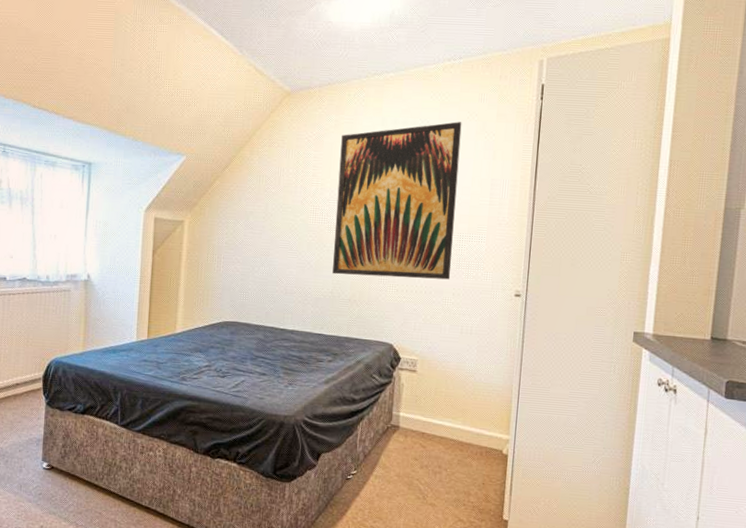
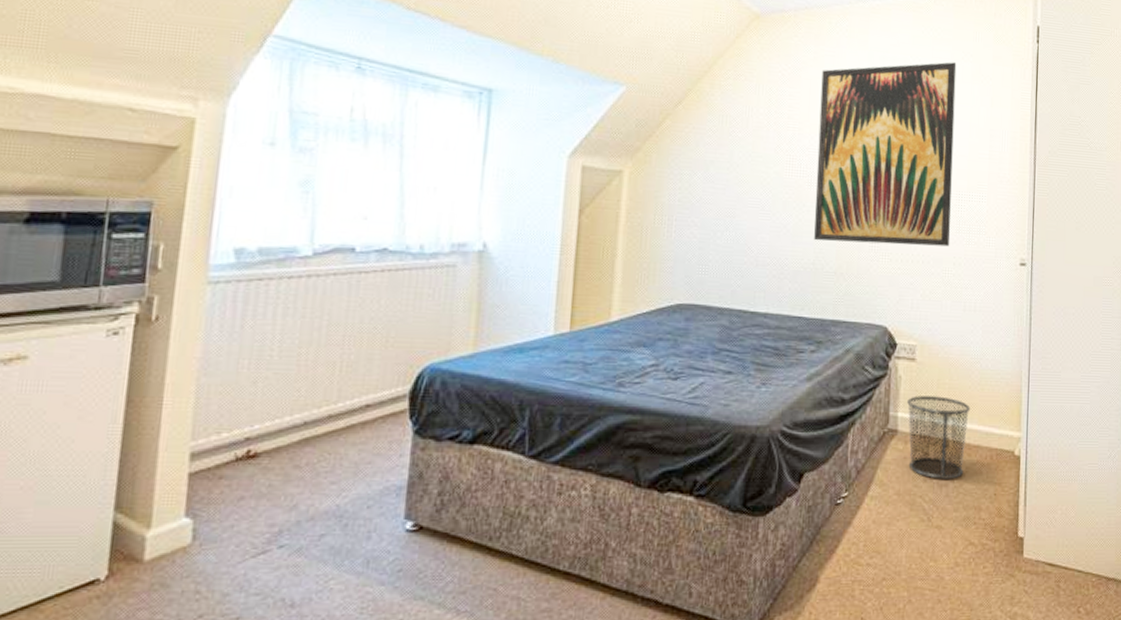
waste bin: none [408,400,464,468] -> present [907,396,971,479]

